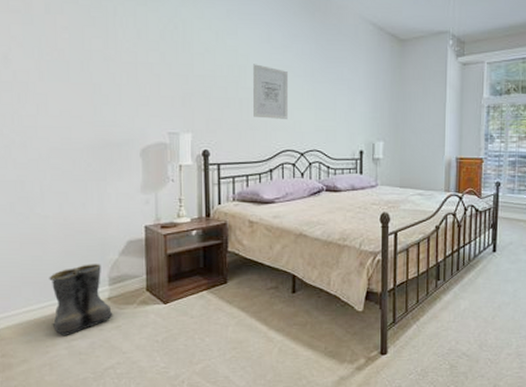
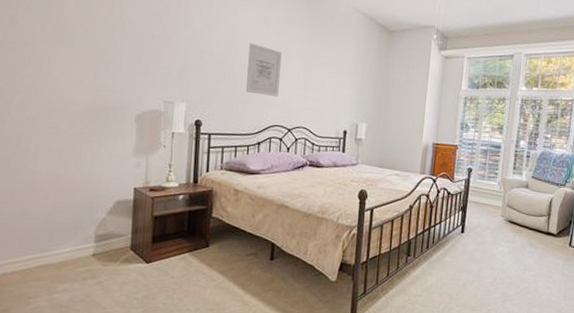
boots: present [49,264,115,336] -> none [36,220,98,289]

